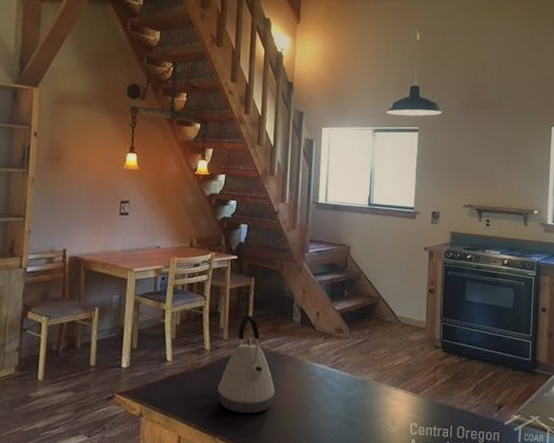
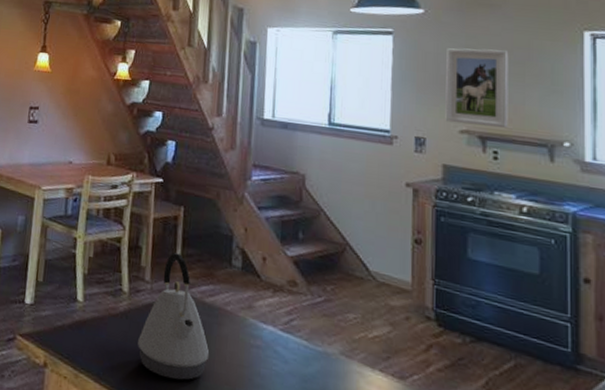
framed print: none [454,141,500,202] -> present [445,48,509,128]

